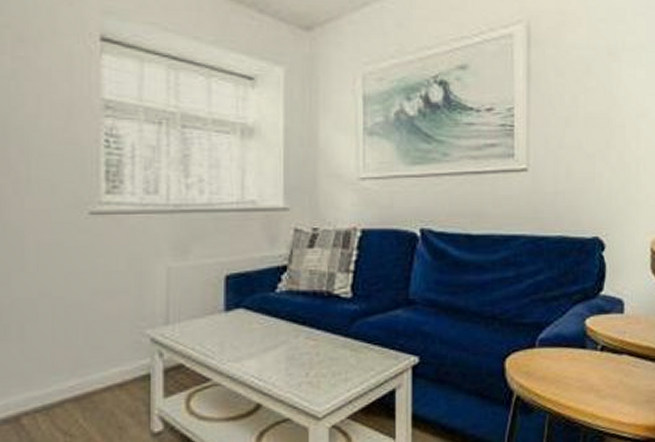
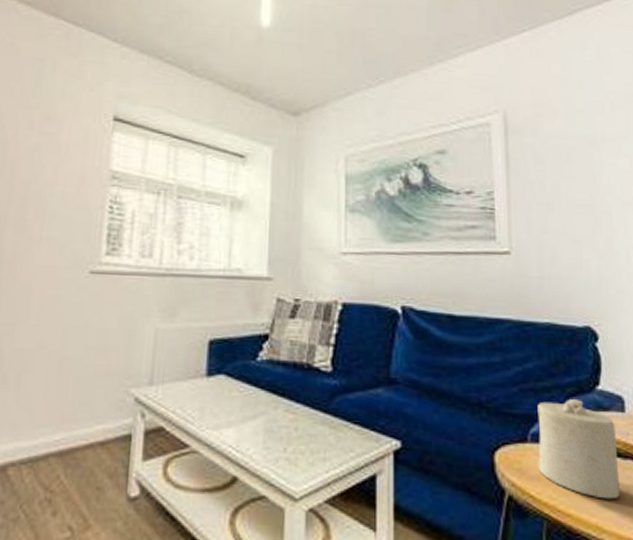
candle: none [544,305,615,391] -> present [537,399,621,500]

